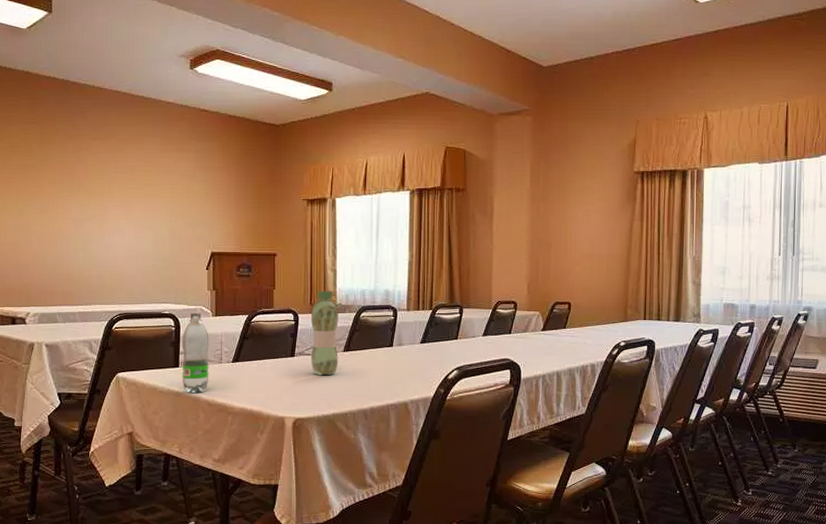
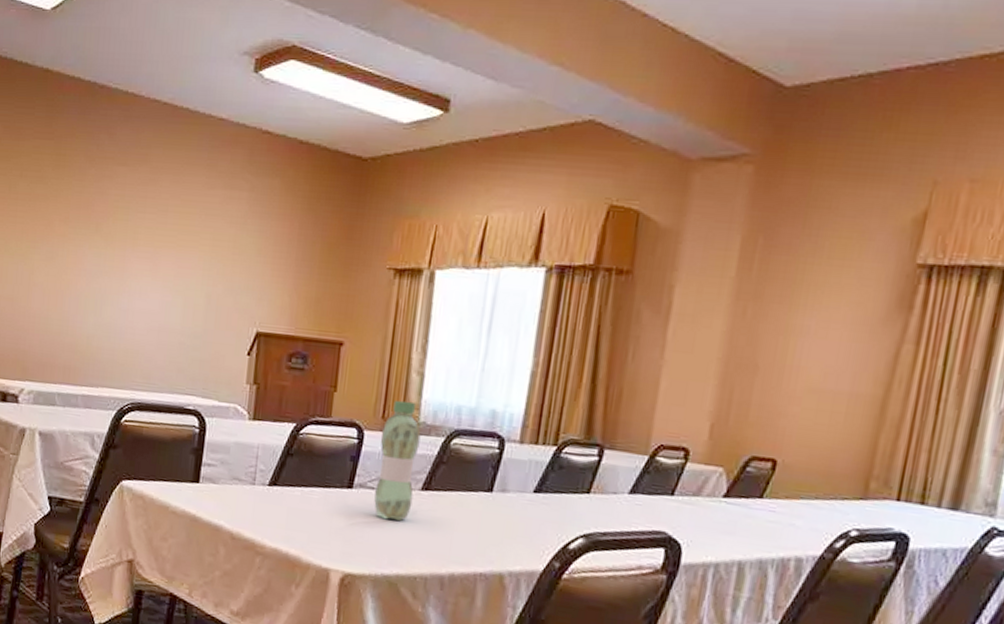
bottle: present [182,312,209,394] -> none [201,412,242,521]

